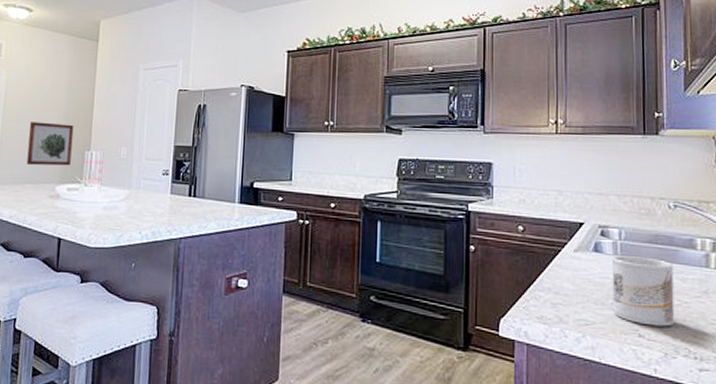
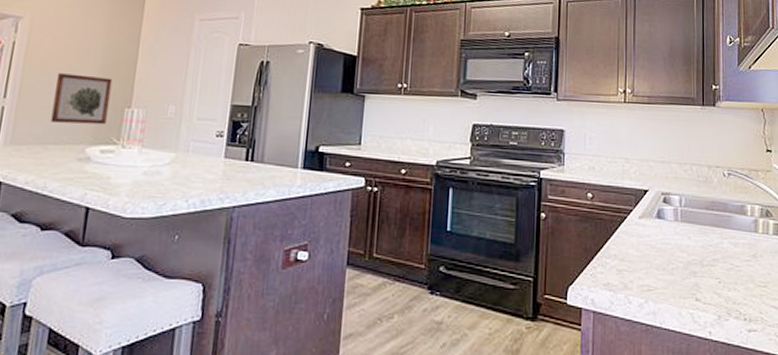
mug: present [611,255,675,327] -> none [673,222,728,290]

